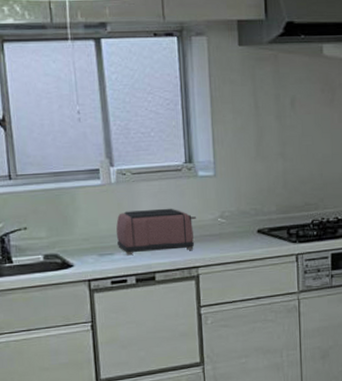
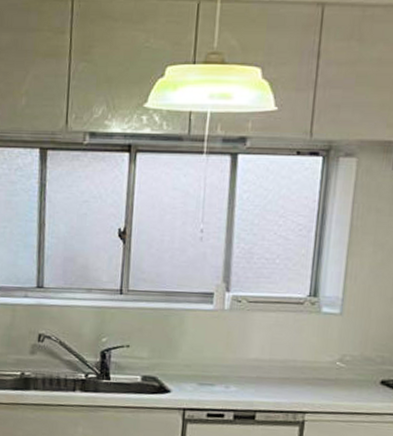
toaster: present [116,208,196,255] -> none [220,341,312,393]

